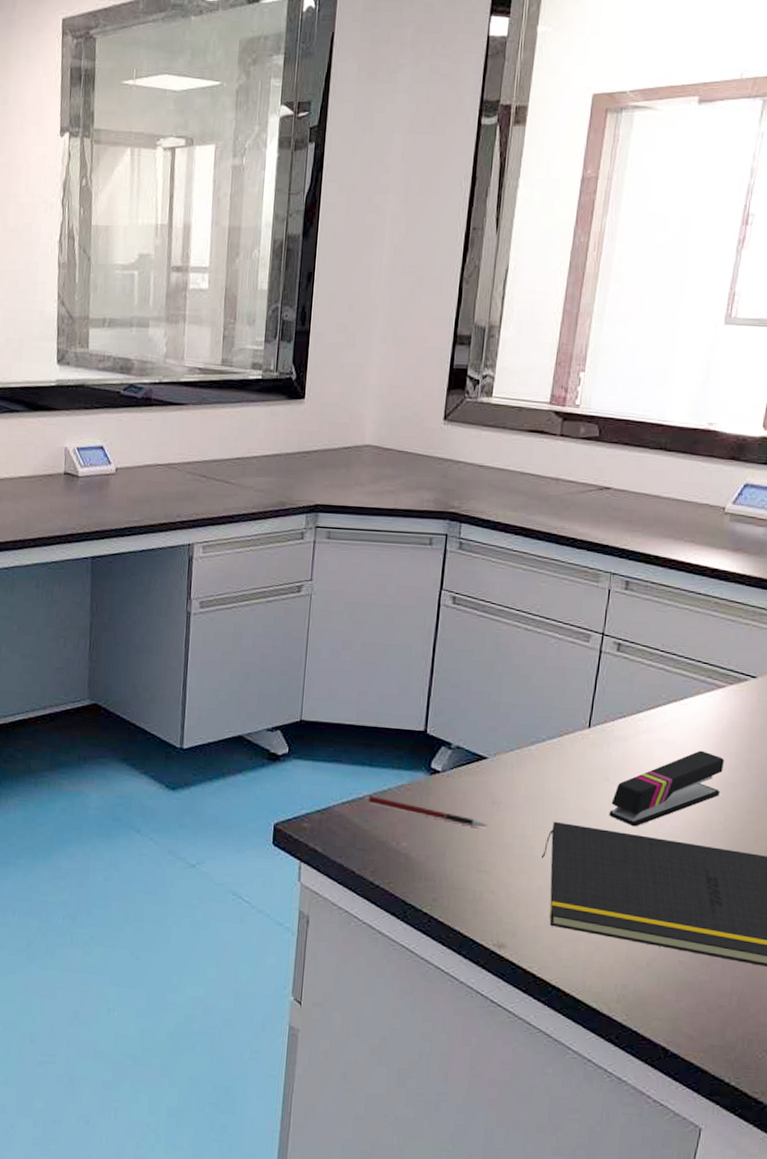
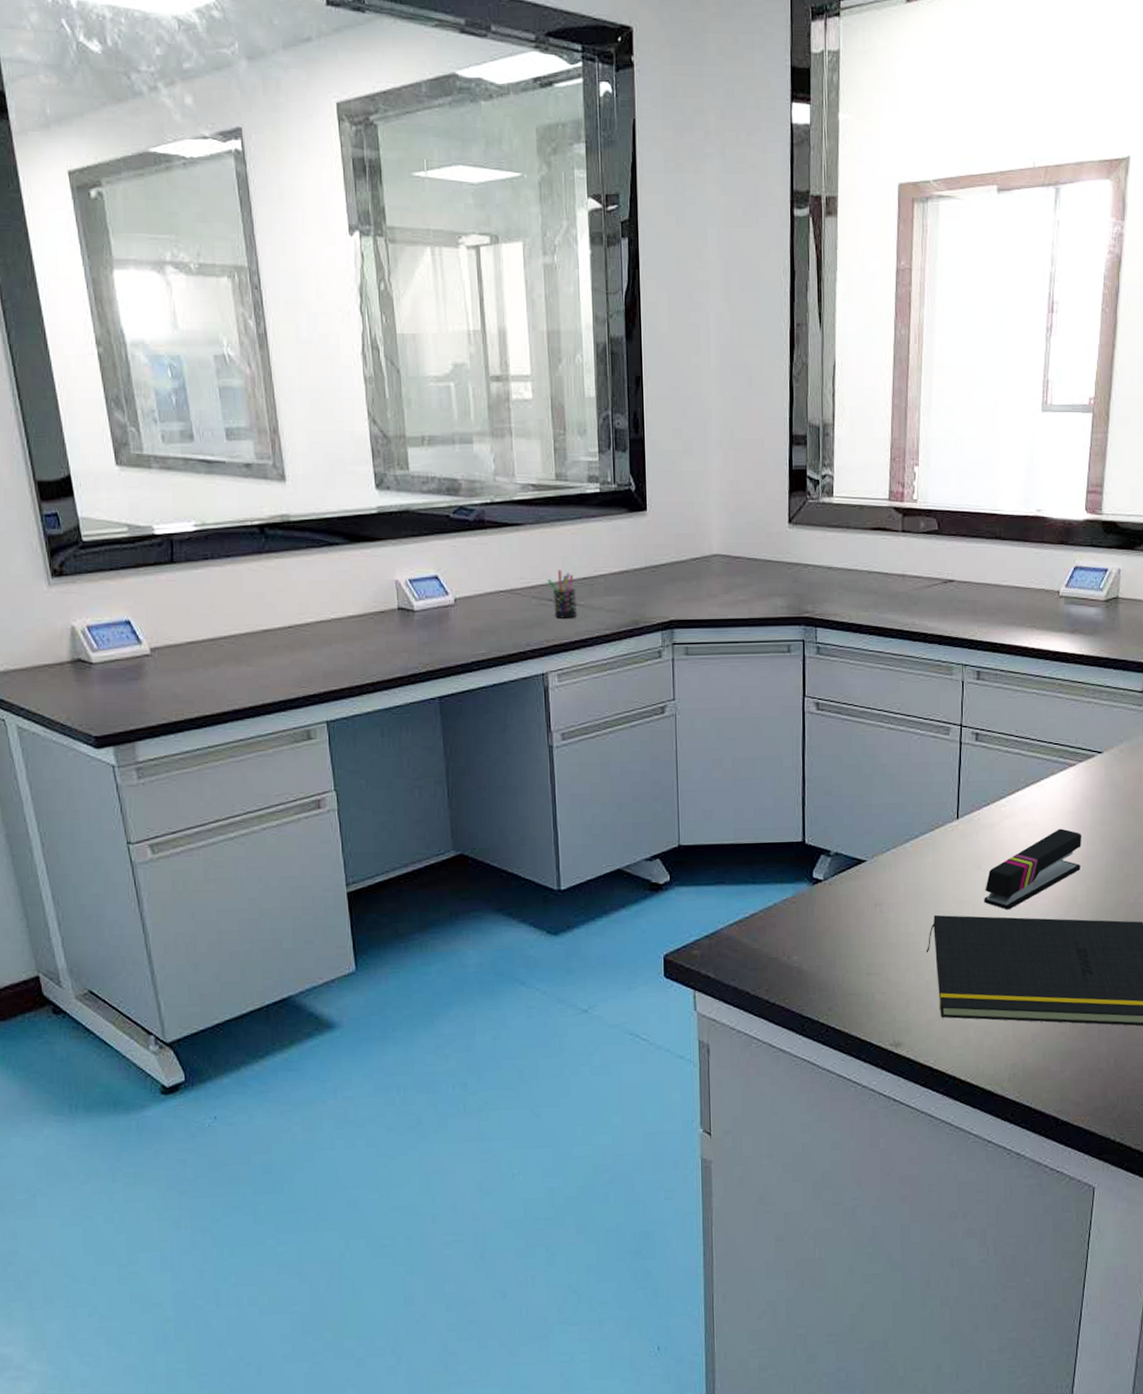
pen holder: none [203,449,229,495] -> present [548,570,577,618]
pen: present [364,795,487,827] -> none [751,913,873,930]

